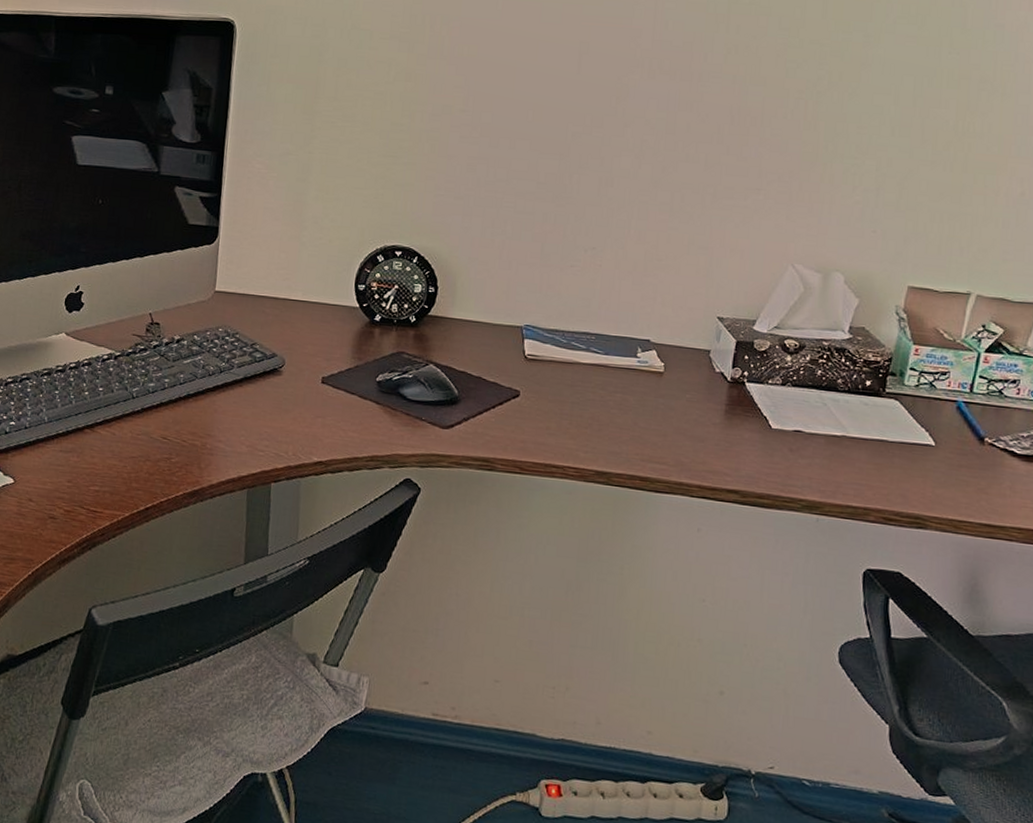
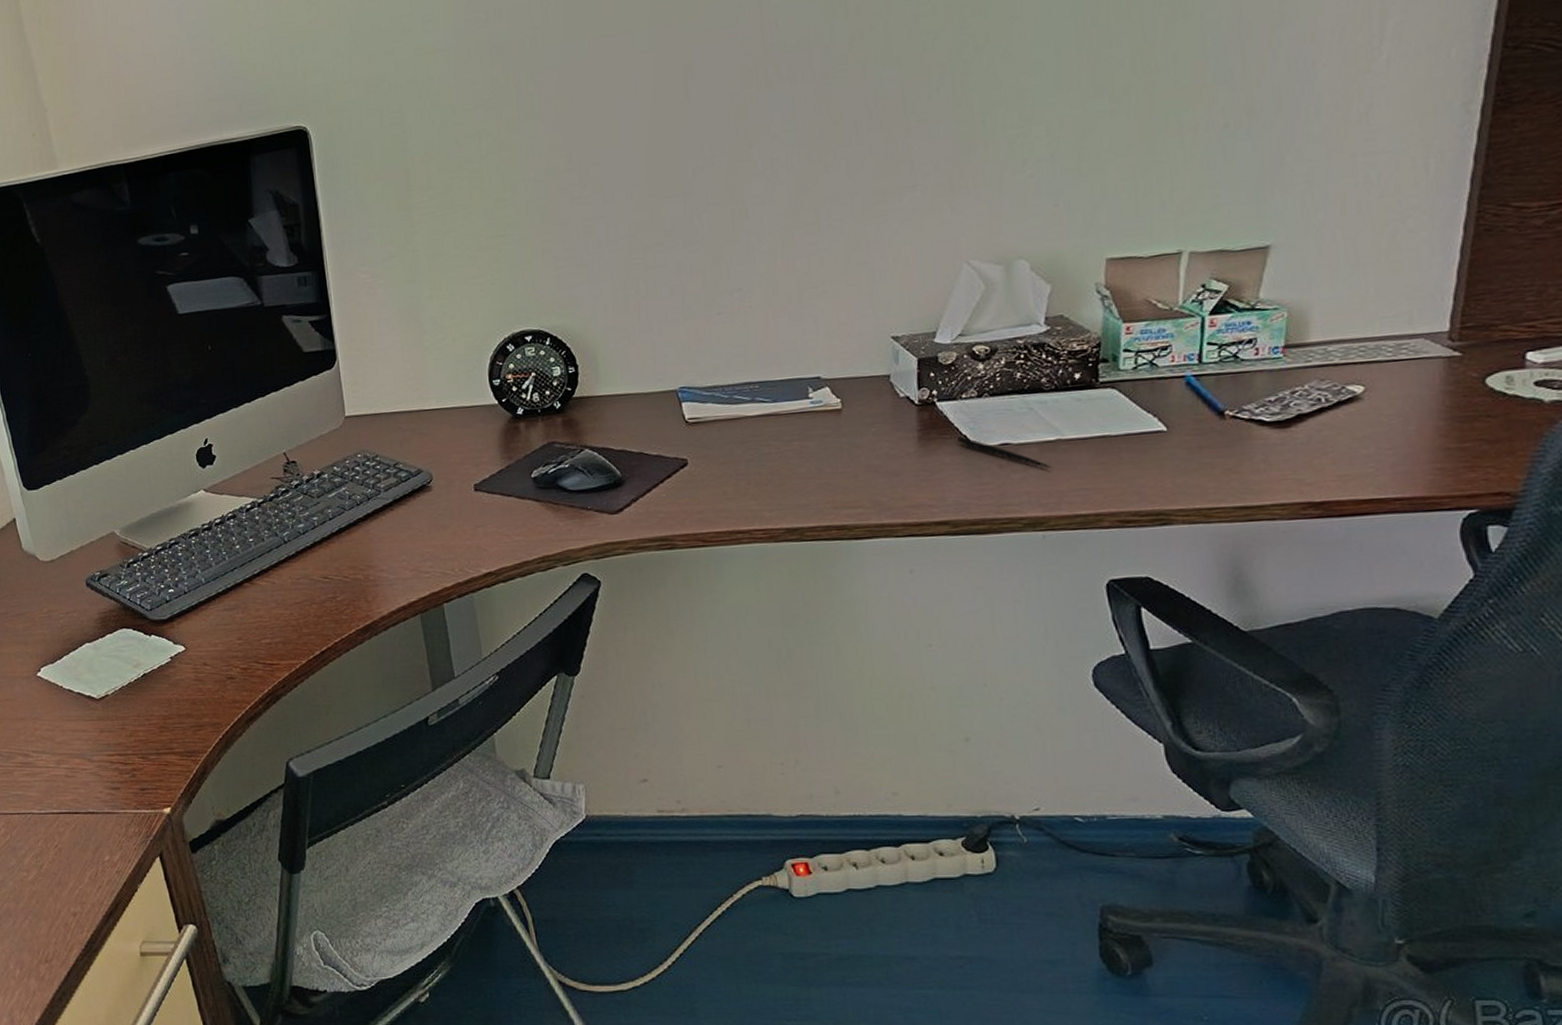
pen: none [757,416,835,460] -> present [956,436,1053,468]

